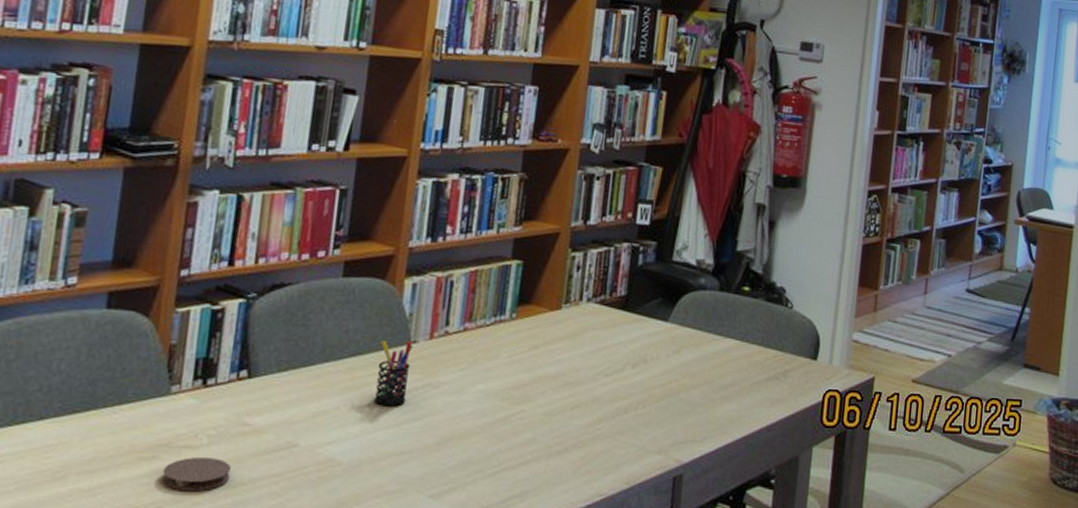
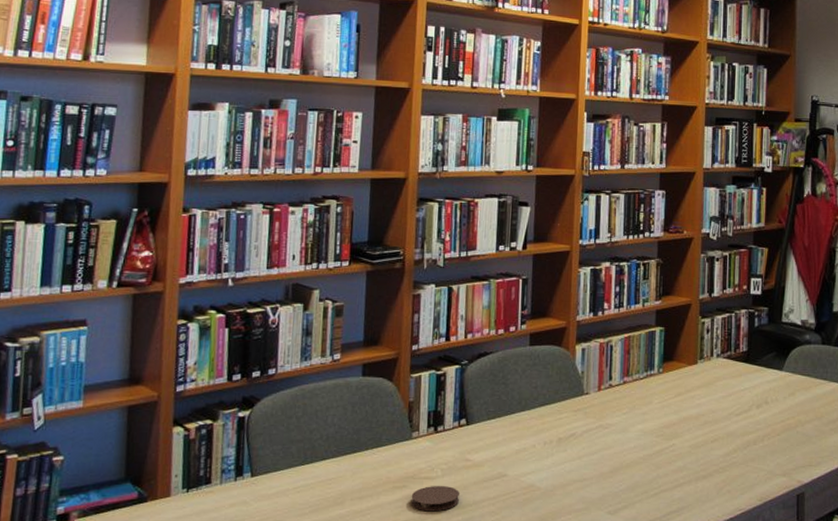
pen holder: present [374,341,413,407] -> none [561,393,586,444]

